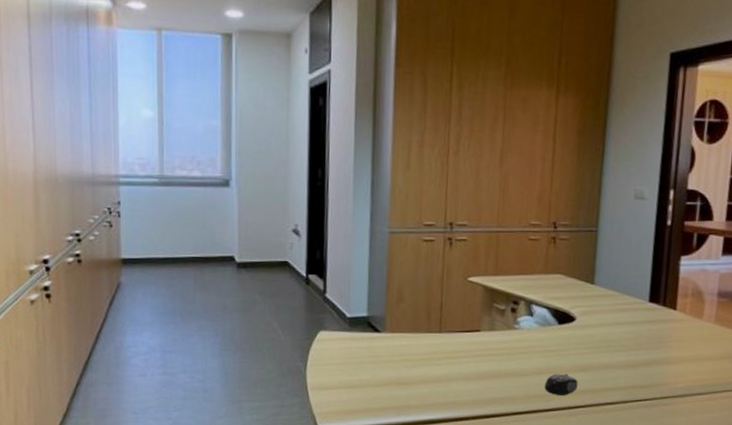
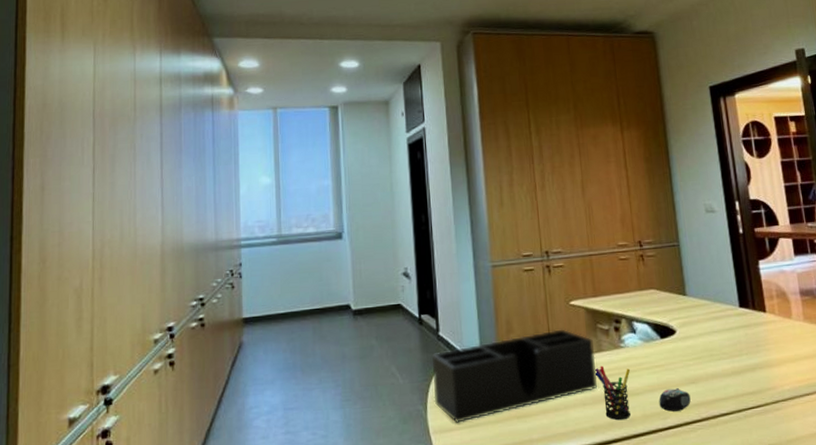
desk organizer: none [314,304,487,383] -> present [432,329,597,423]
pen holder: none [484,344,521,398] -> present [595,365,631,421]

